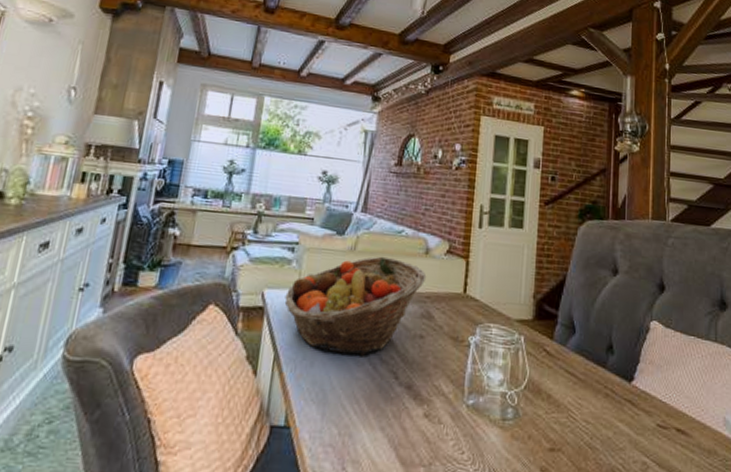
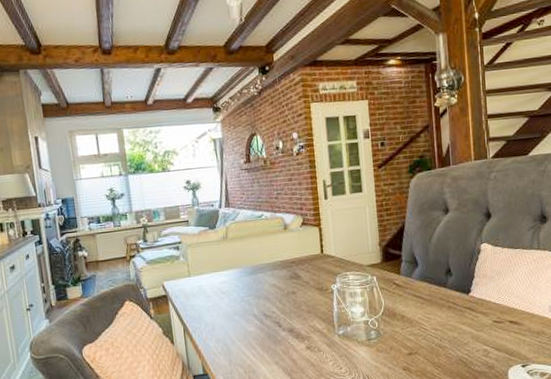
fruit basket: present [284,256,427,356] -> none [180,238,289,317]

